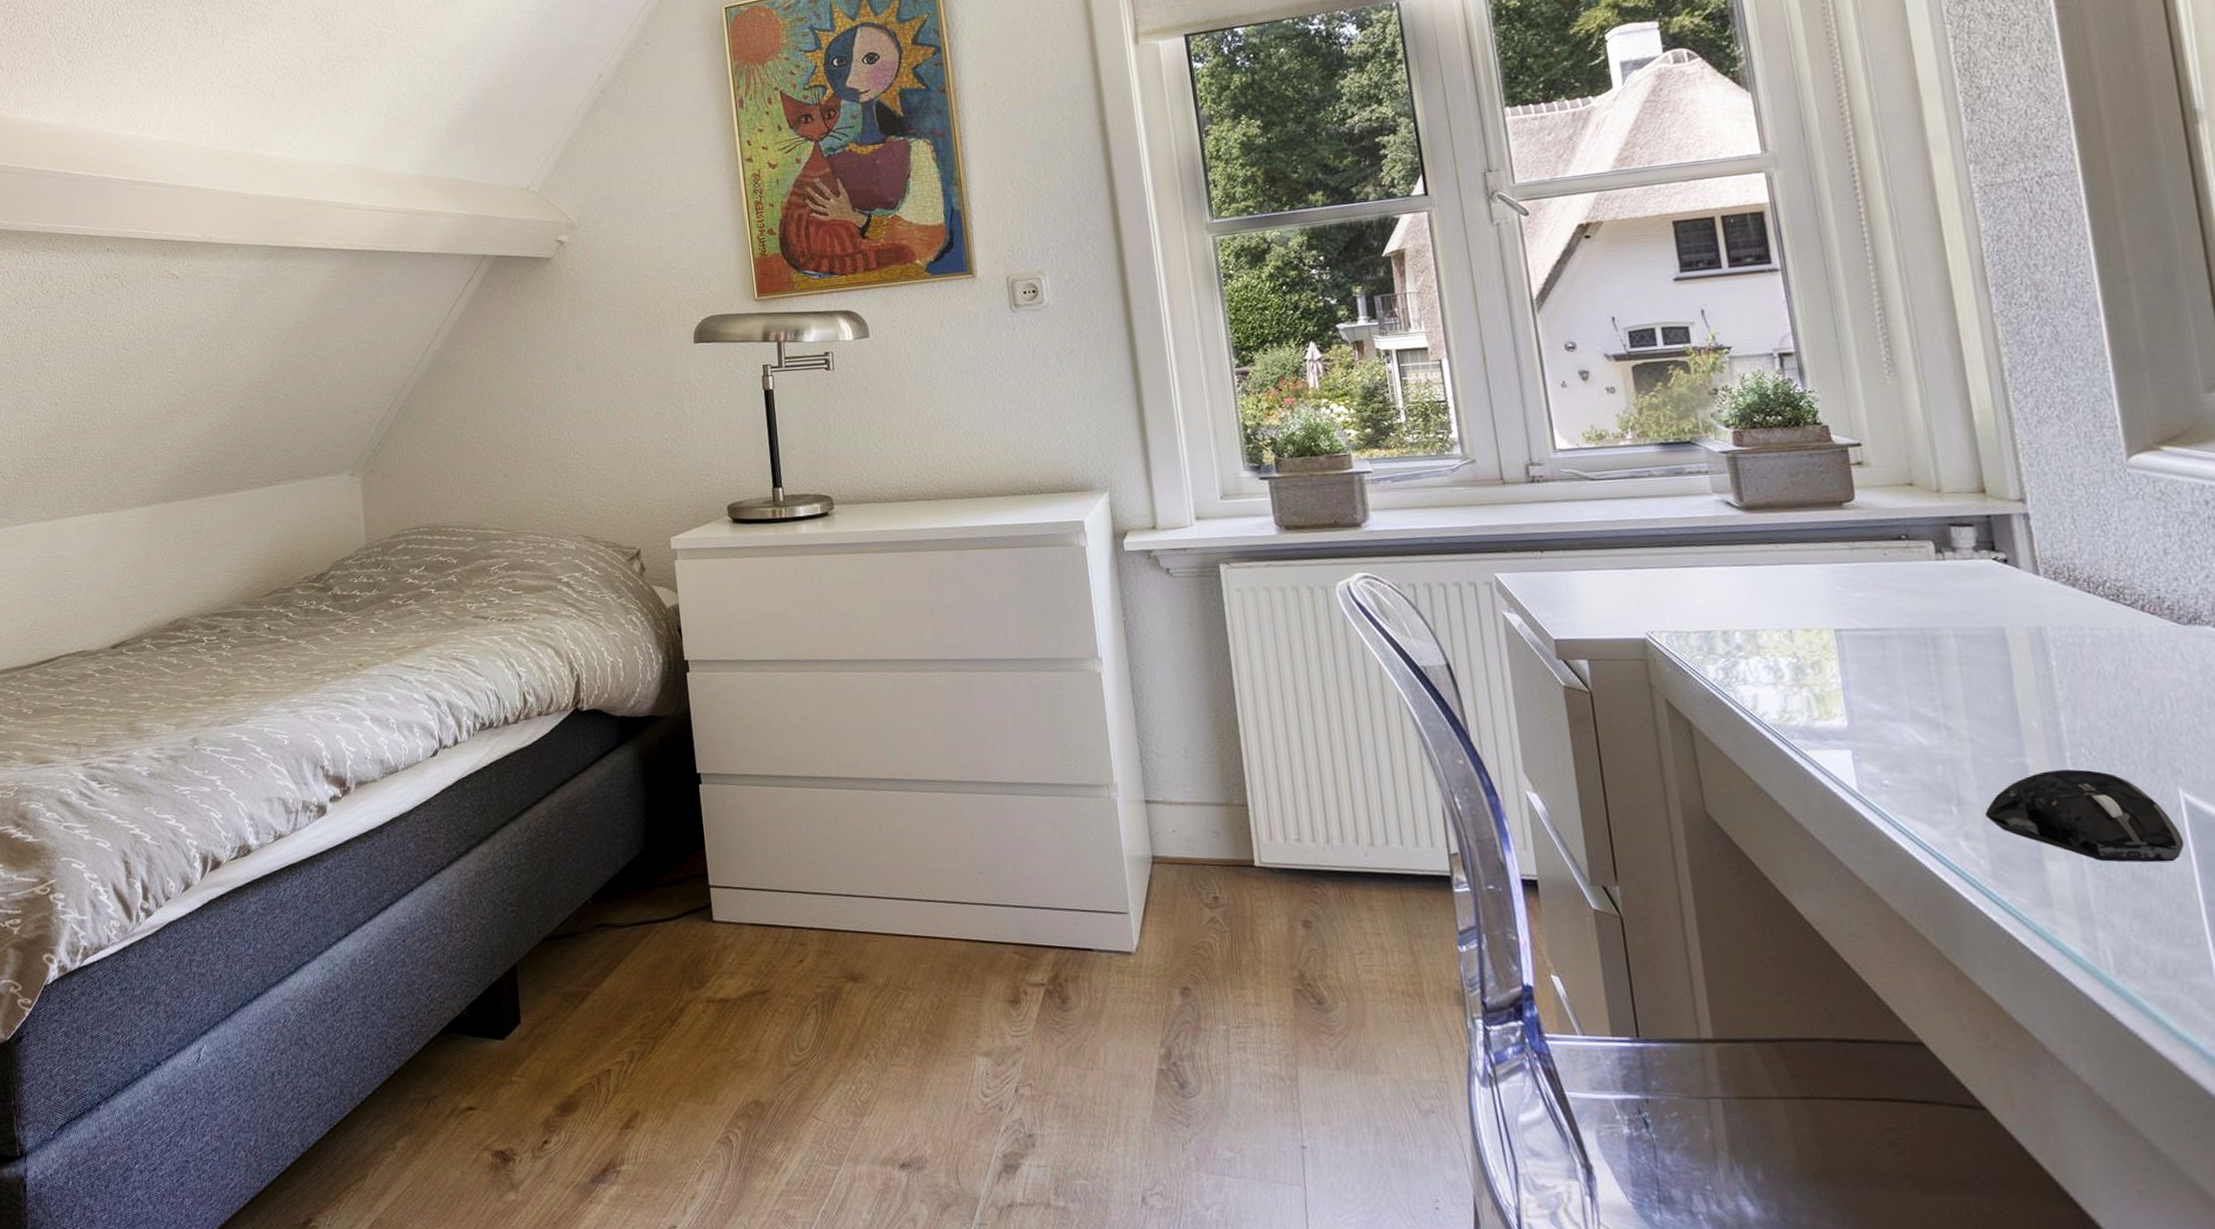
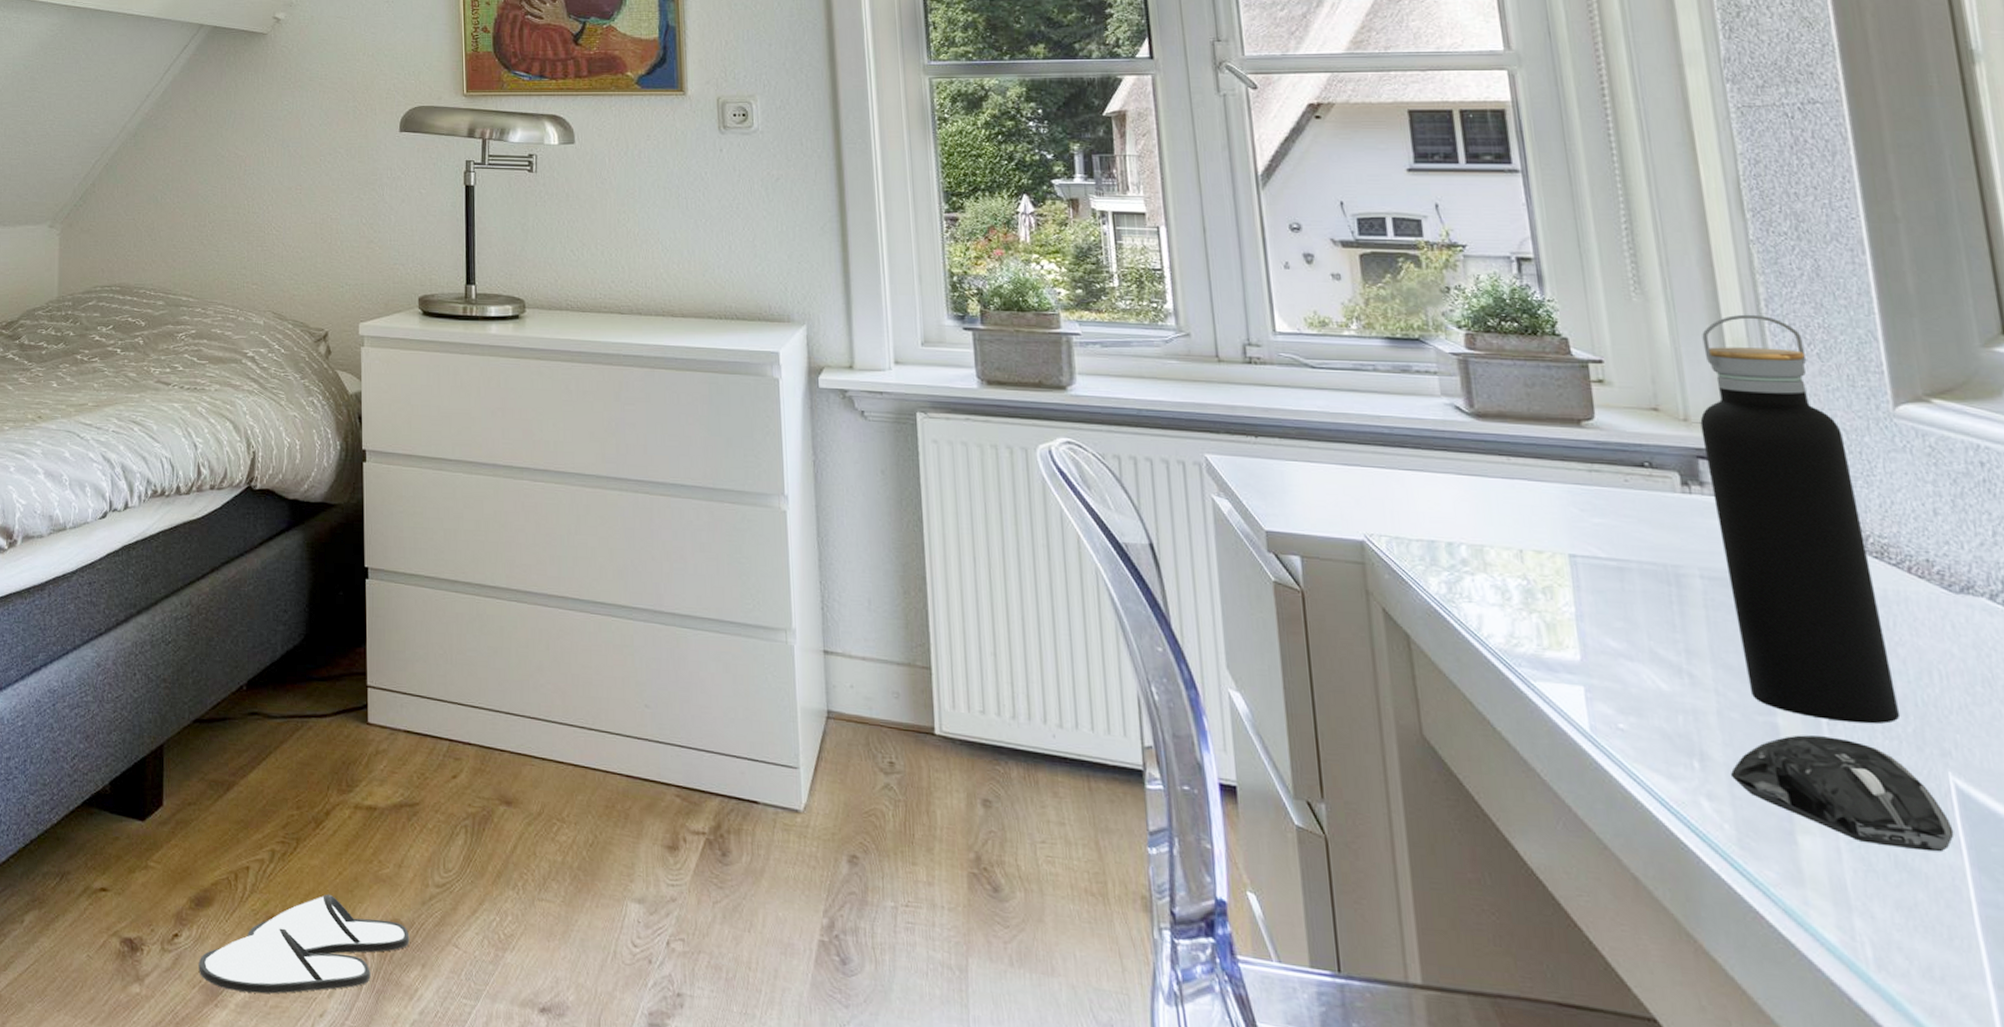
slippers: none [570,1085,771,1186] -> present [198,894,410,994]
water bottle: none [1951,384,2136,755] -> present [1700,314,1901,724]

